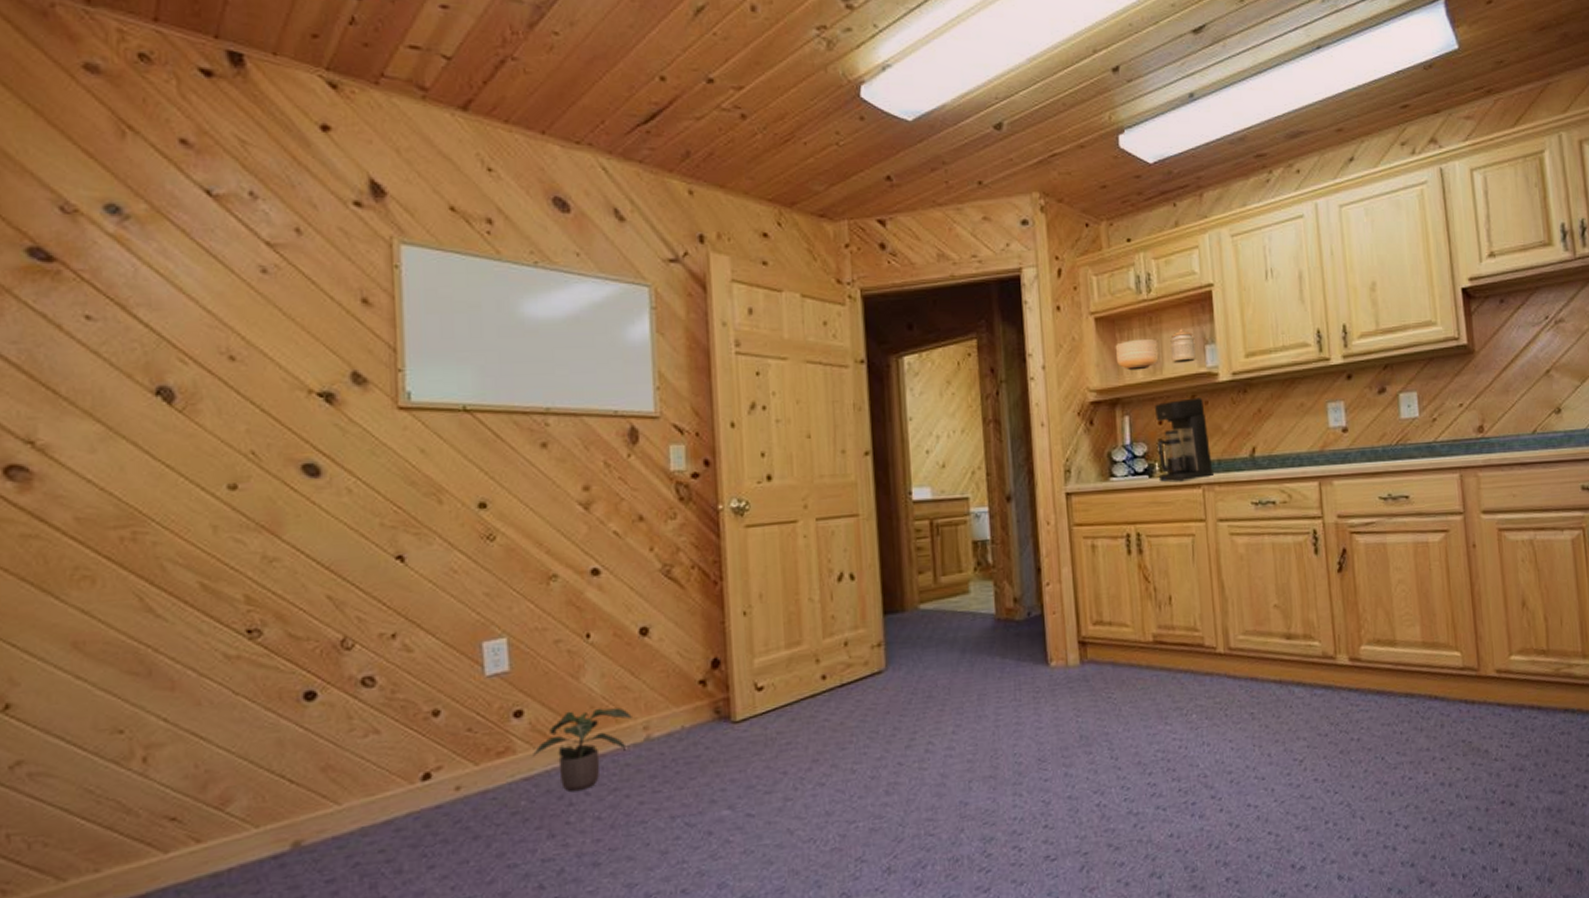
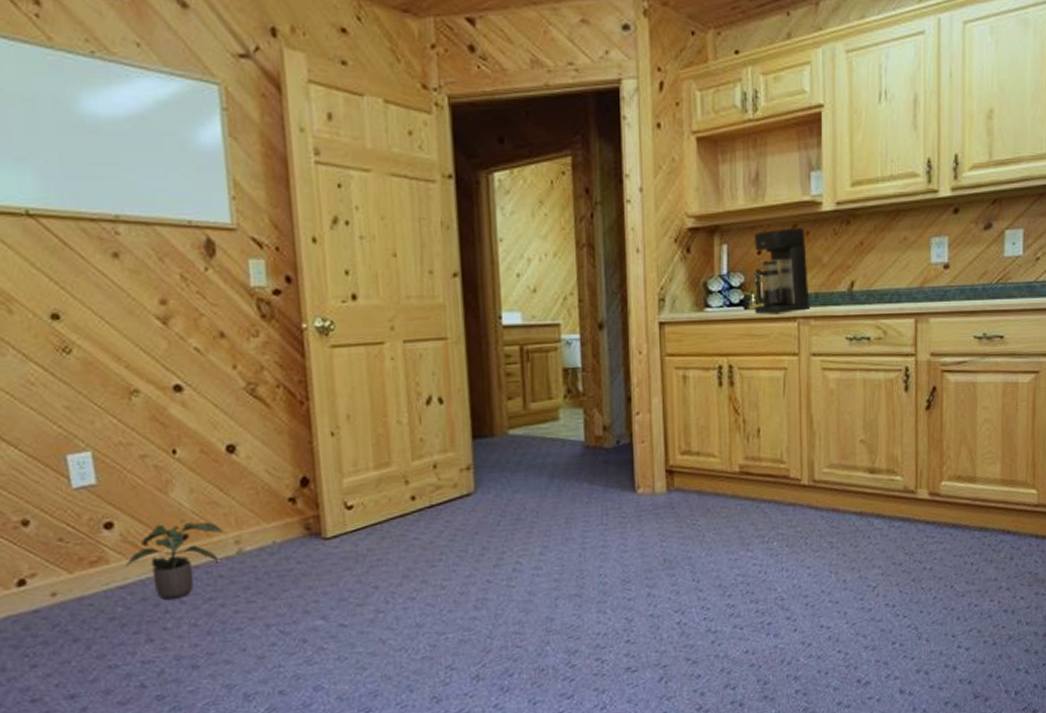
bowl: present [1115,339,1159,371] -> none [716,163,762,196]
jar: present [1170,328,1196,363] -> none [774,152,800,190]

